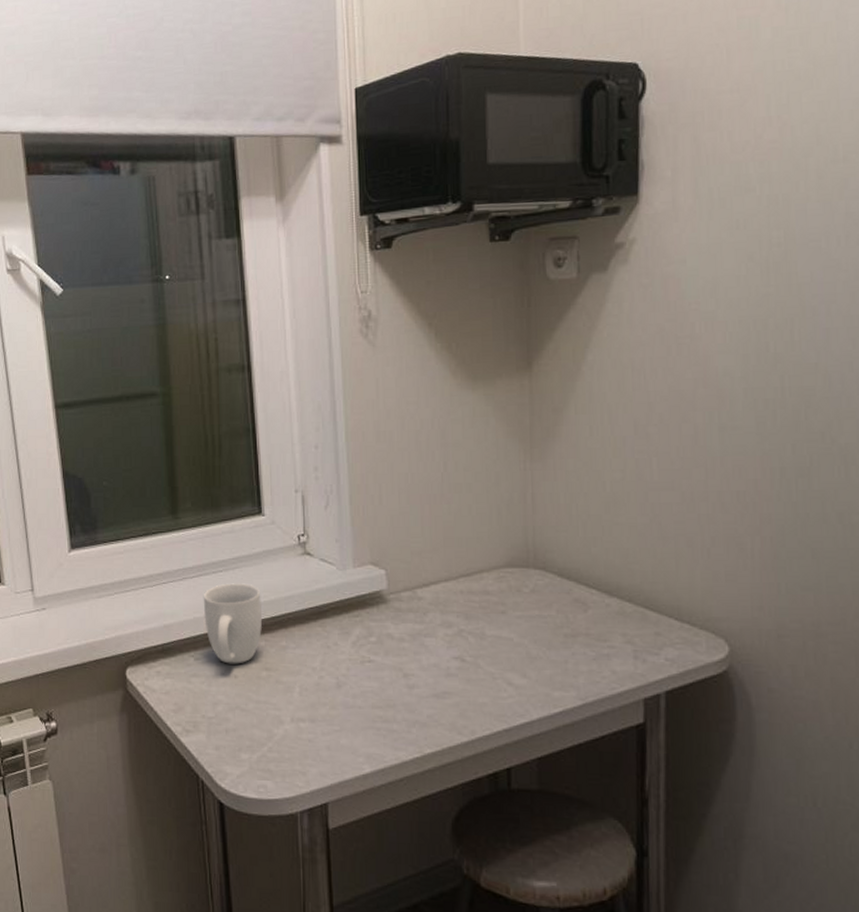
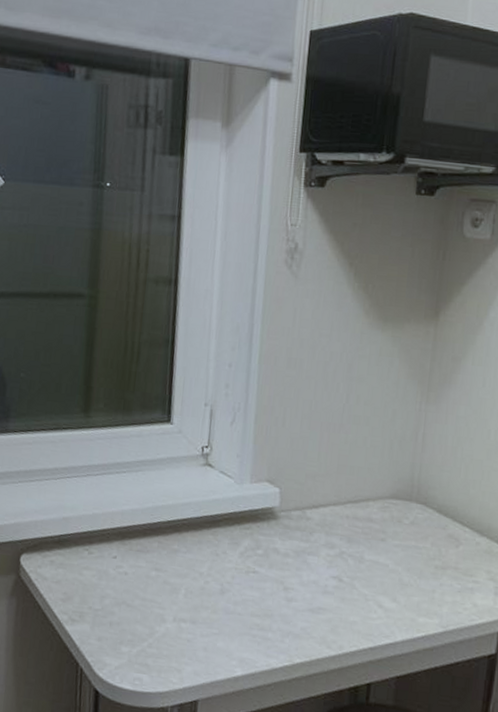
mug: present [203,583,262,664] -> none [103,484,160,562]

